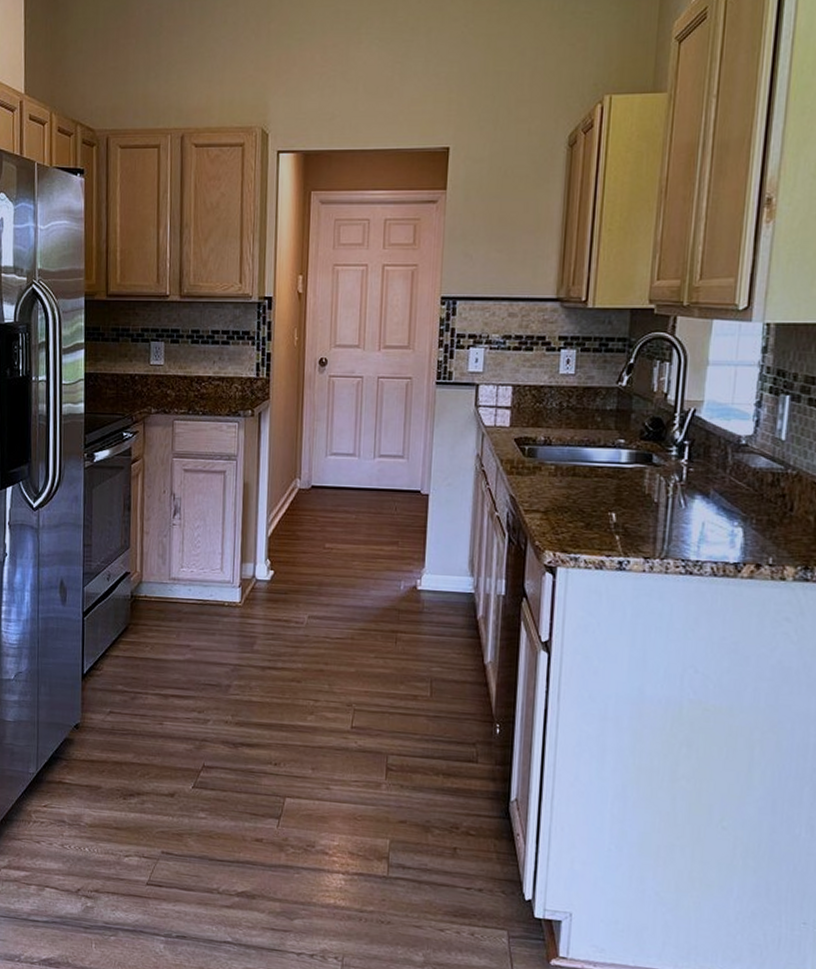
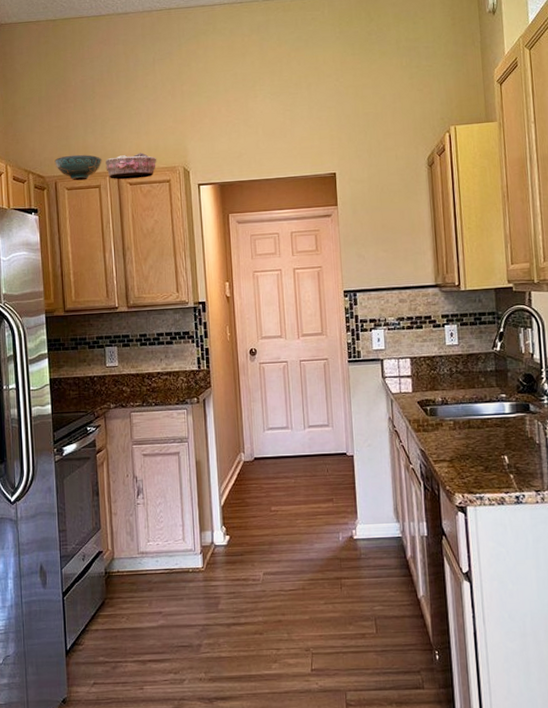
decorative bowl: none [108,104,165,138] -> present [54,154,102,181]
decorative basket: none [168,107,231,140] -> present [106,152,157,180]

